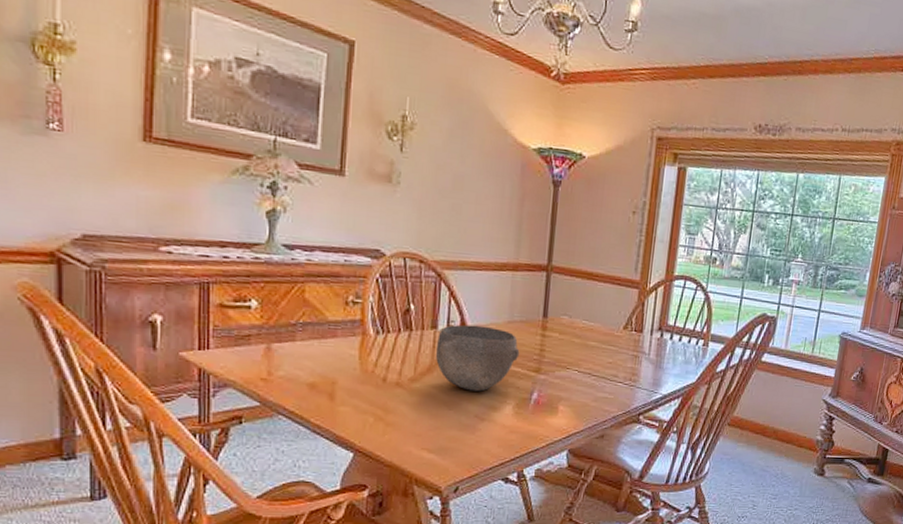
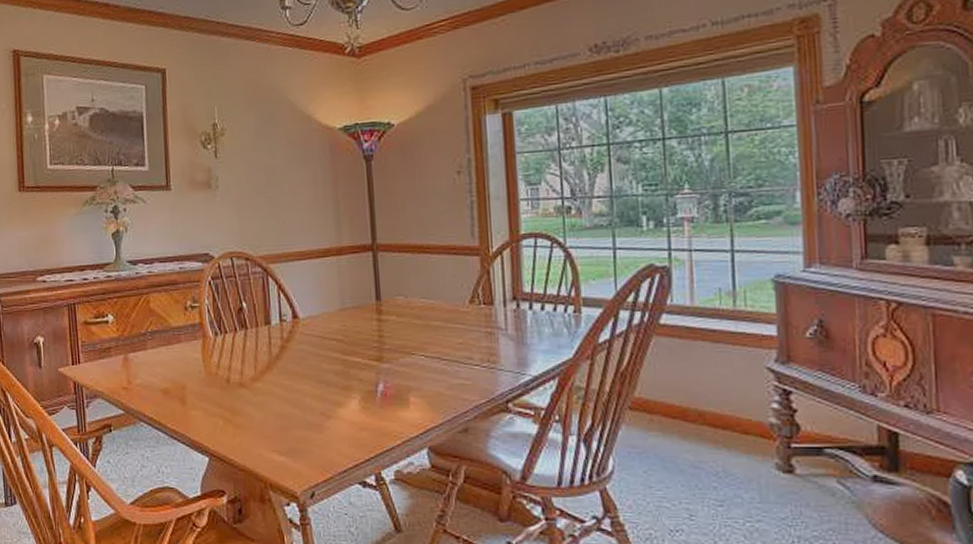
bowl: present [435,324,520,392] -> none [272,316,357,387]

